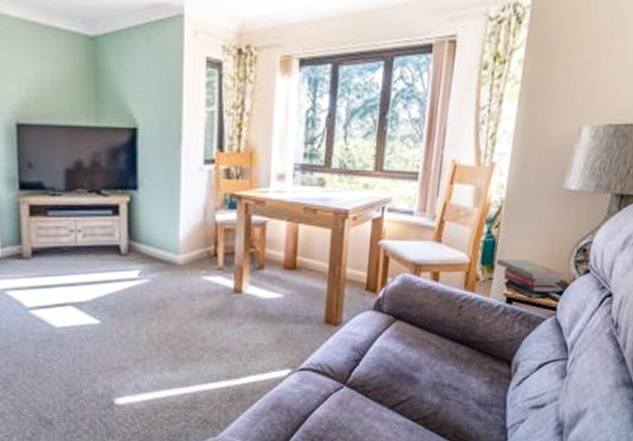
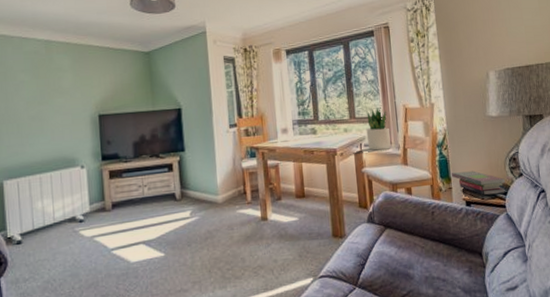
planter: none [392,160,428,220] -> present [366,107,391,151]

